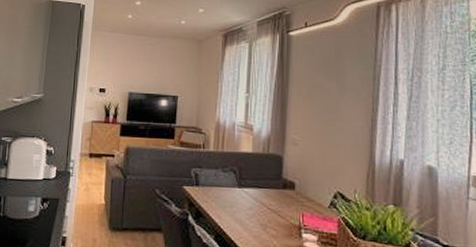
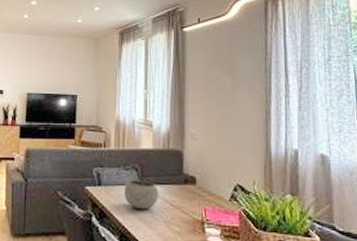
bowl: none [221,181,257,212] -> present [123,179,159,210]

